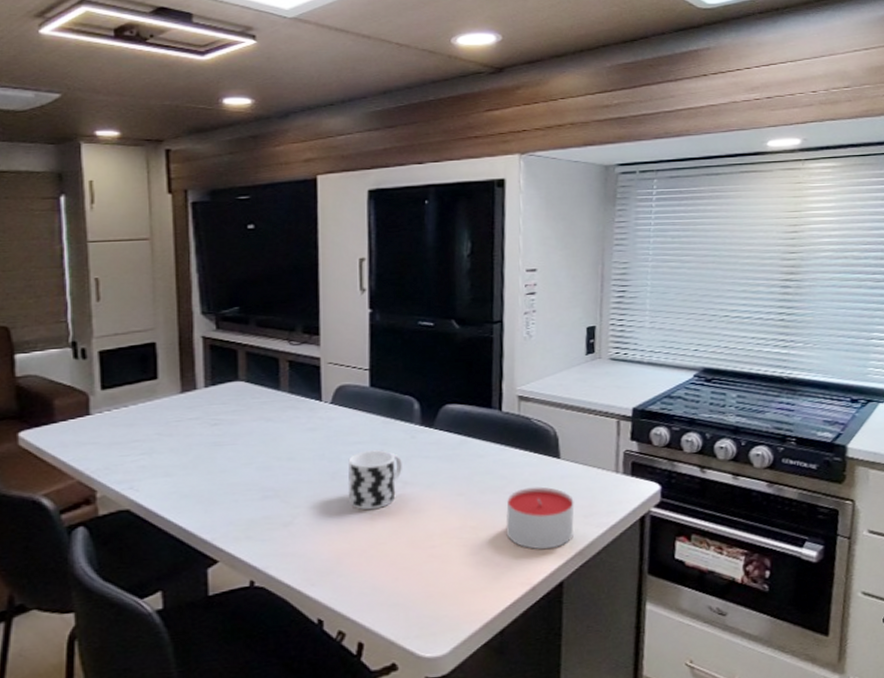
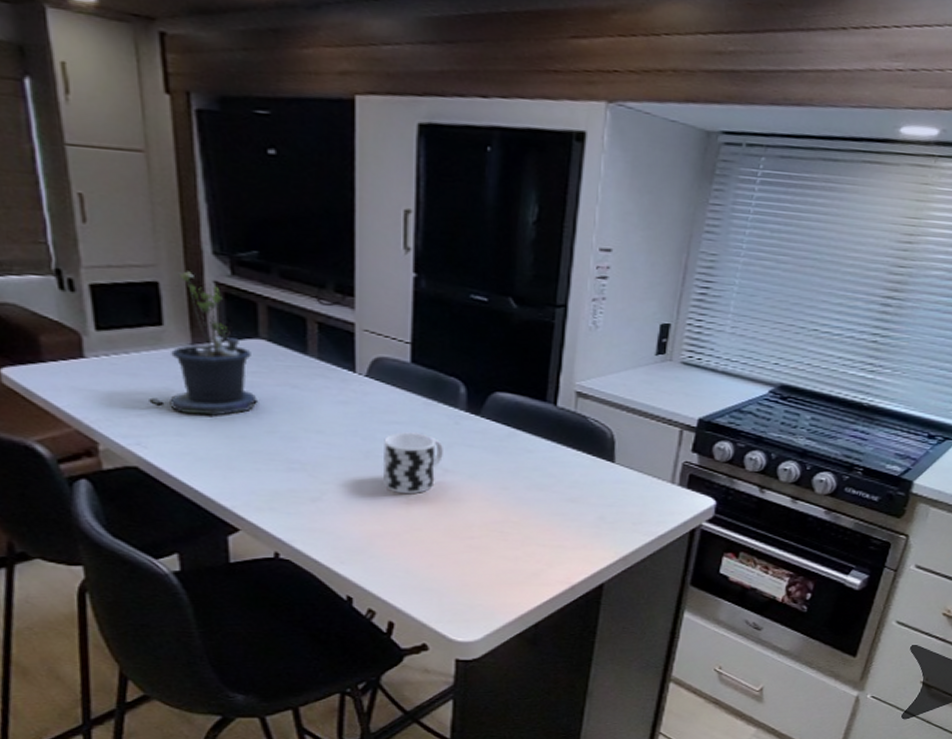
potted plant: none [143,330,238,456] -> present [149,271,259,416]
candle: present [506,486,574,550] -> none [550,489,624,552]

